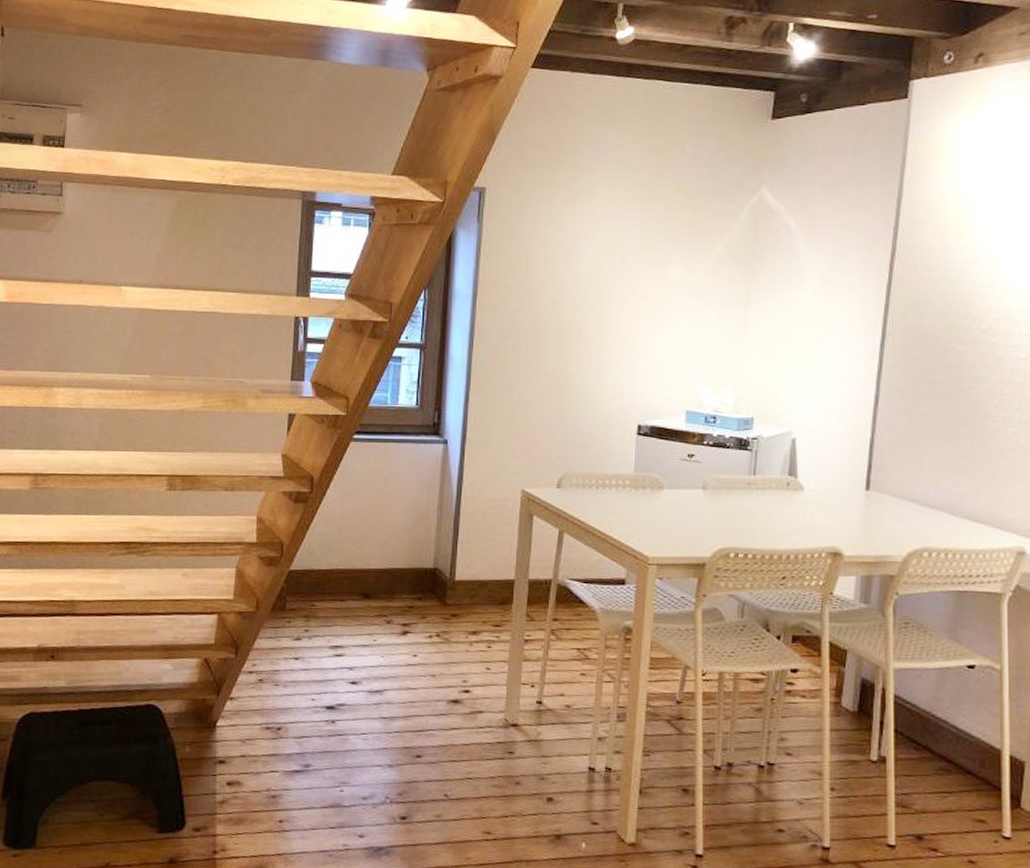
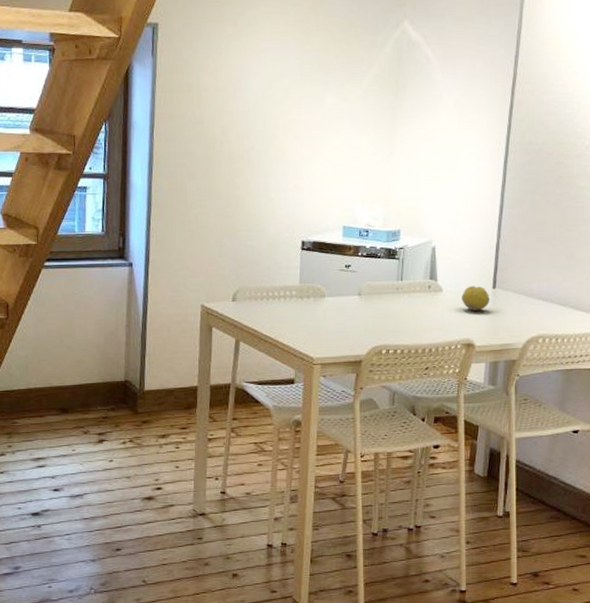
fruit: none [827,485,863,515] -> present [462,286,491,311]

